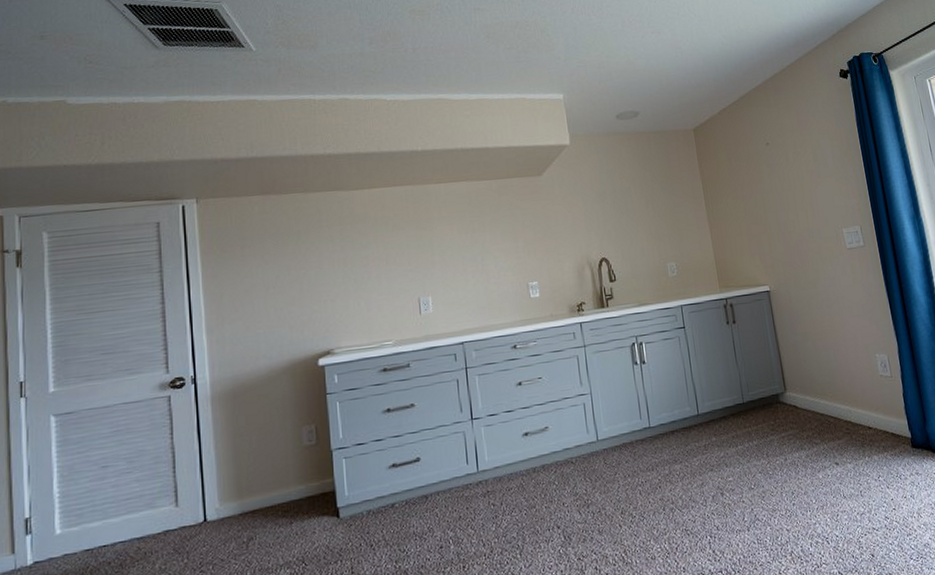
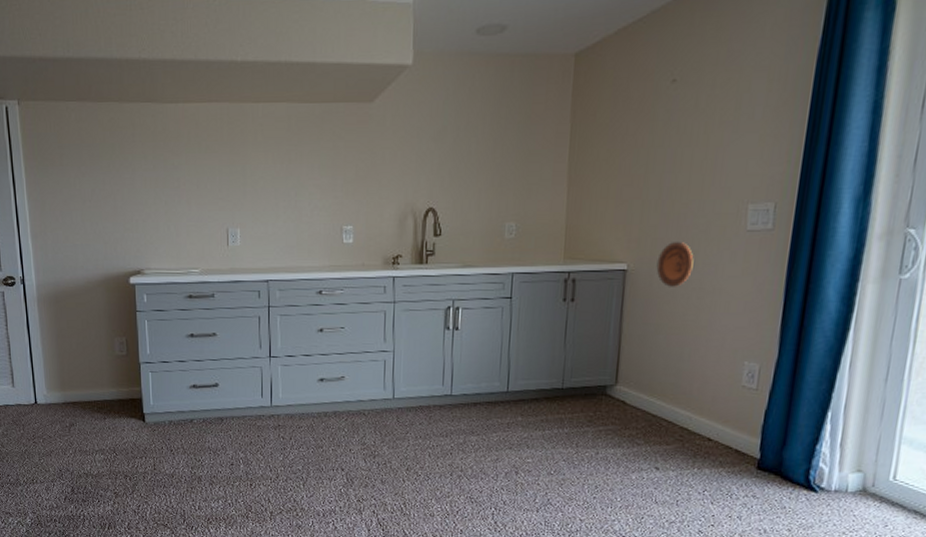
decorative plate: none [790,262,818,301] -> present [656,241,694,287]

